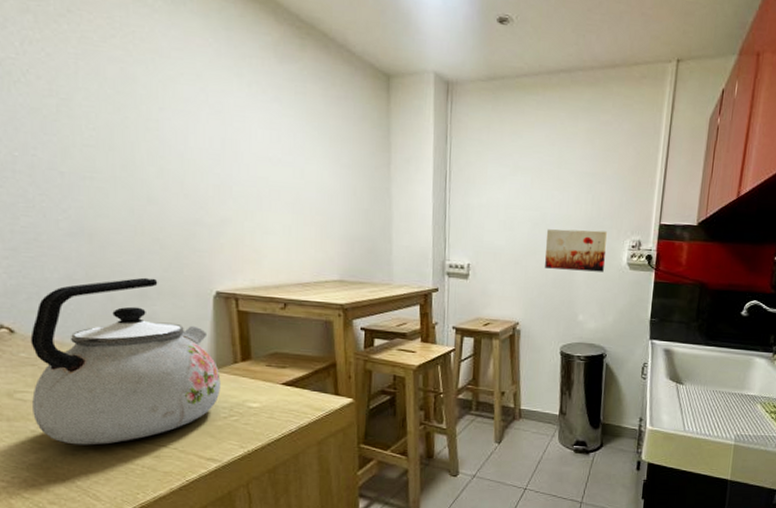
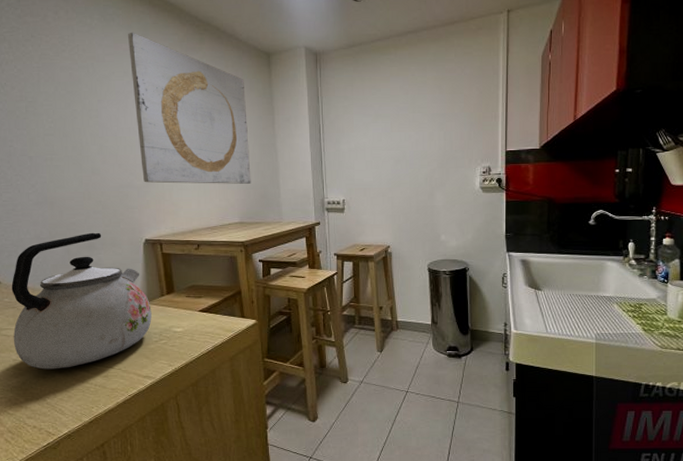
wall art: none [204,23,357,235] -> present [128,32,251,184]
wall art: present [545,229,608,272] -> none [407,161,461,198]

